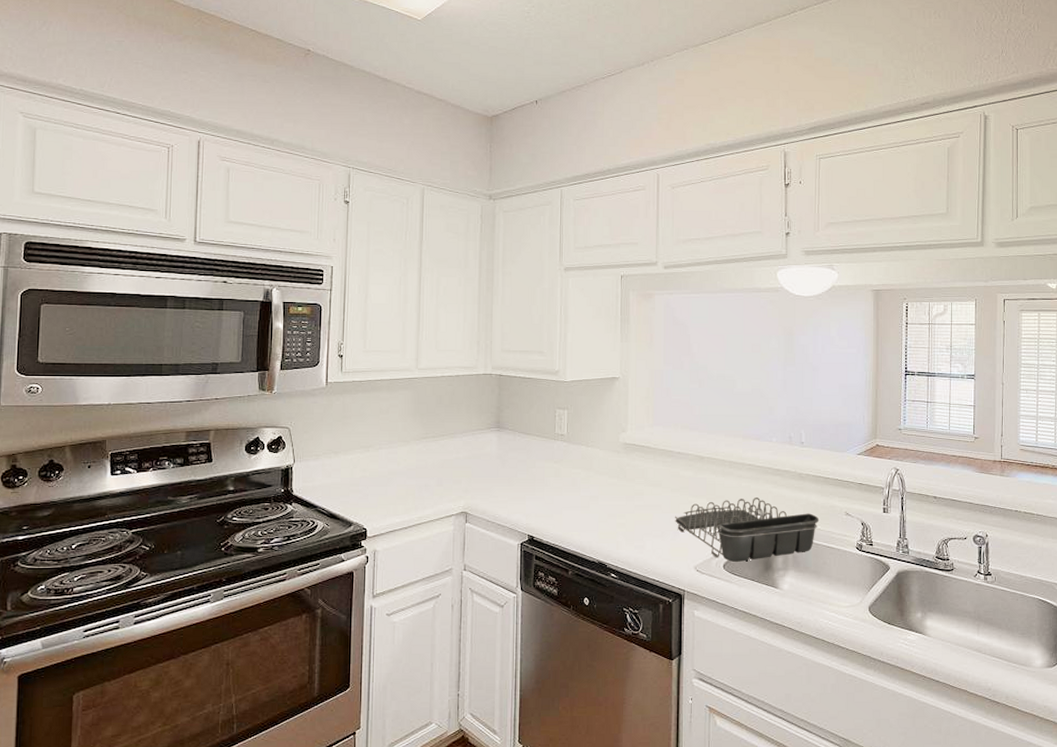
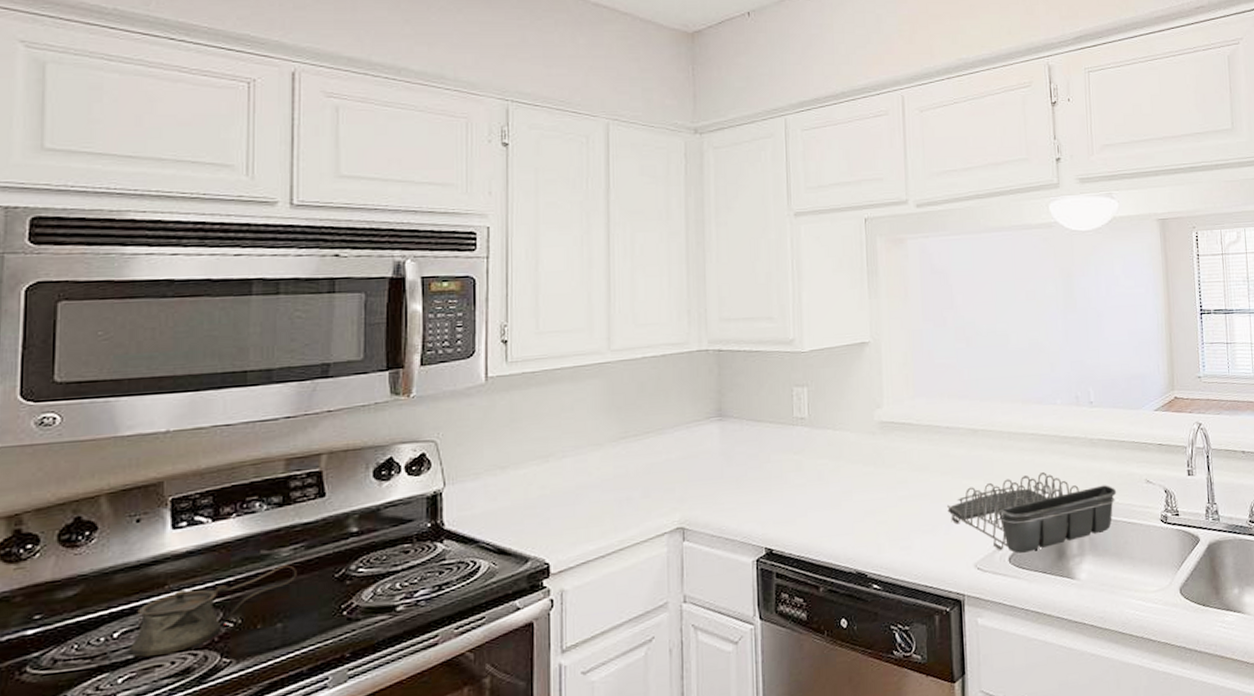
cooking pot: none [83,509,192,565] -> present [130,565,297,658]

